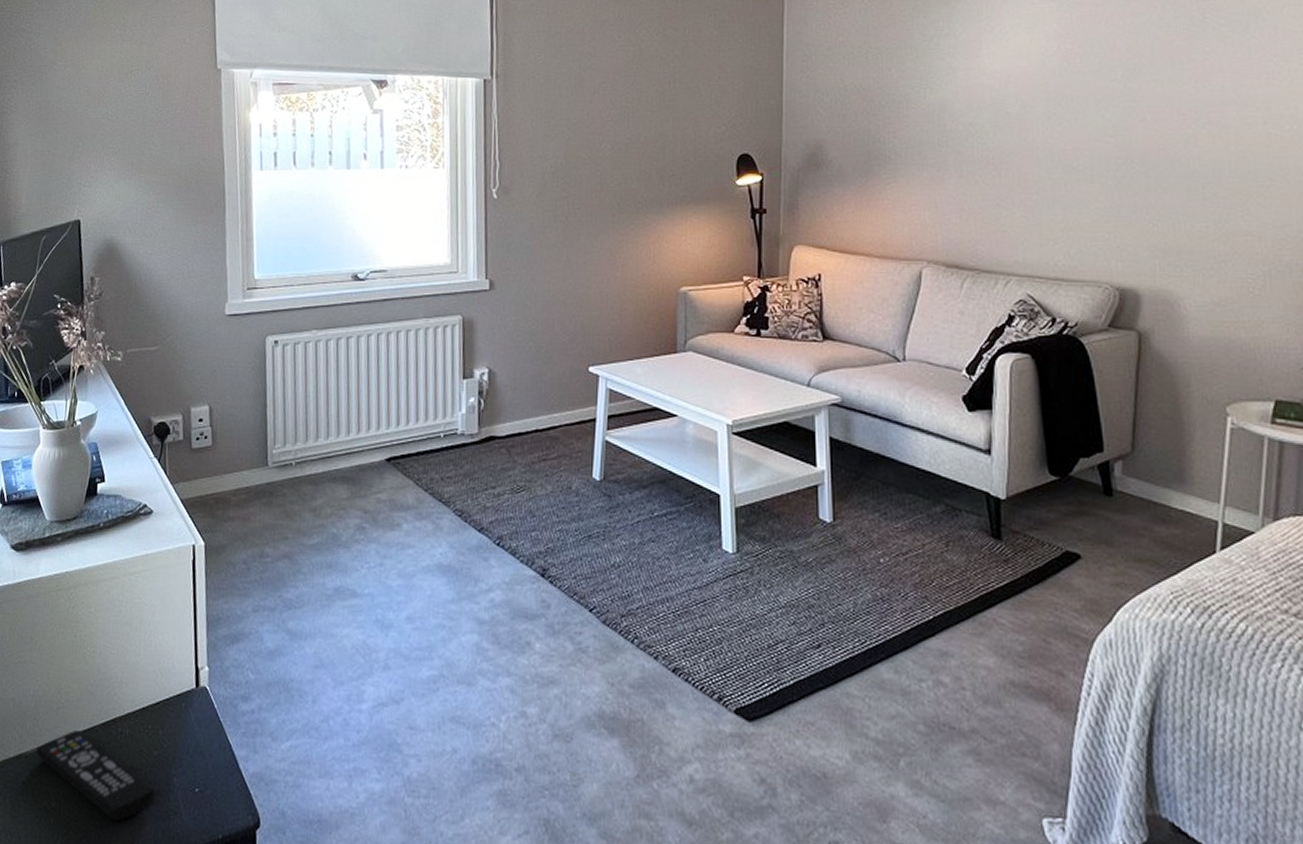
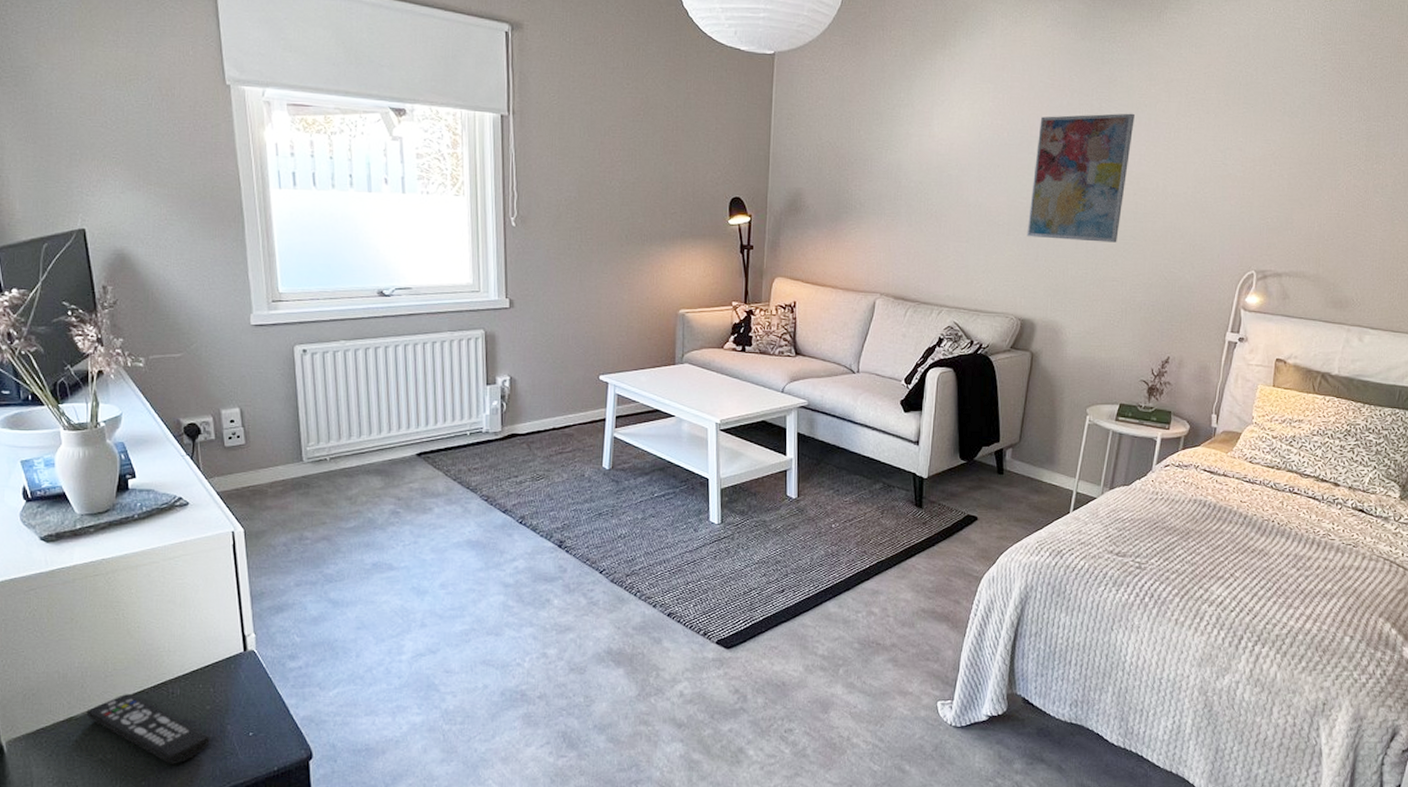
wall art: none [1117,22,1254,186] -> present [1027,113,1135,243]

